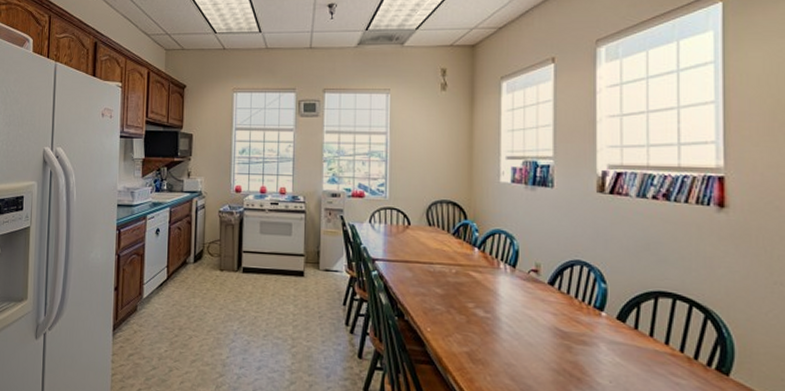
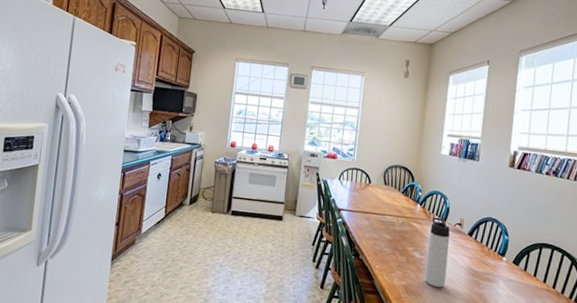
thermos bottle: none [493,263,523,355] -> present [424,217,450,288]

